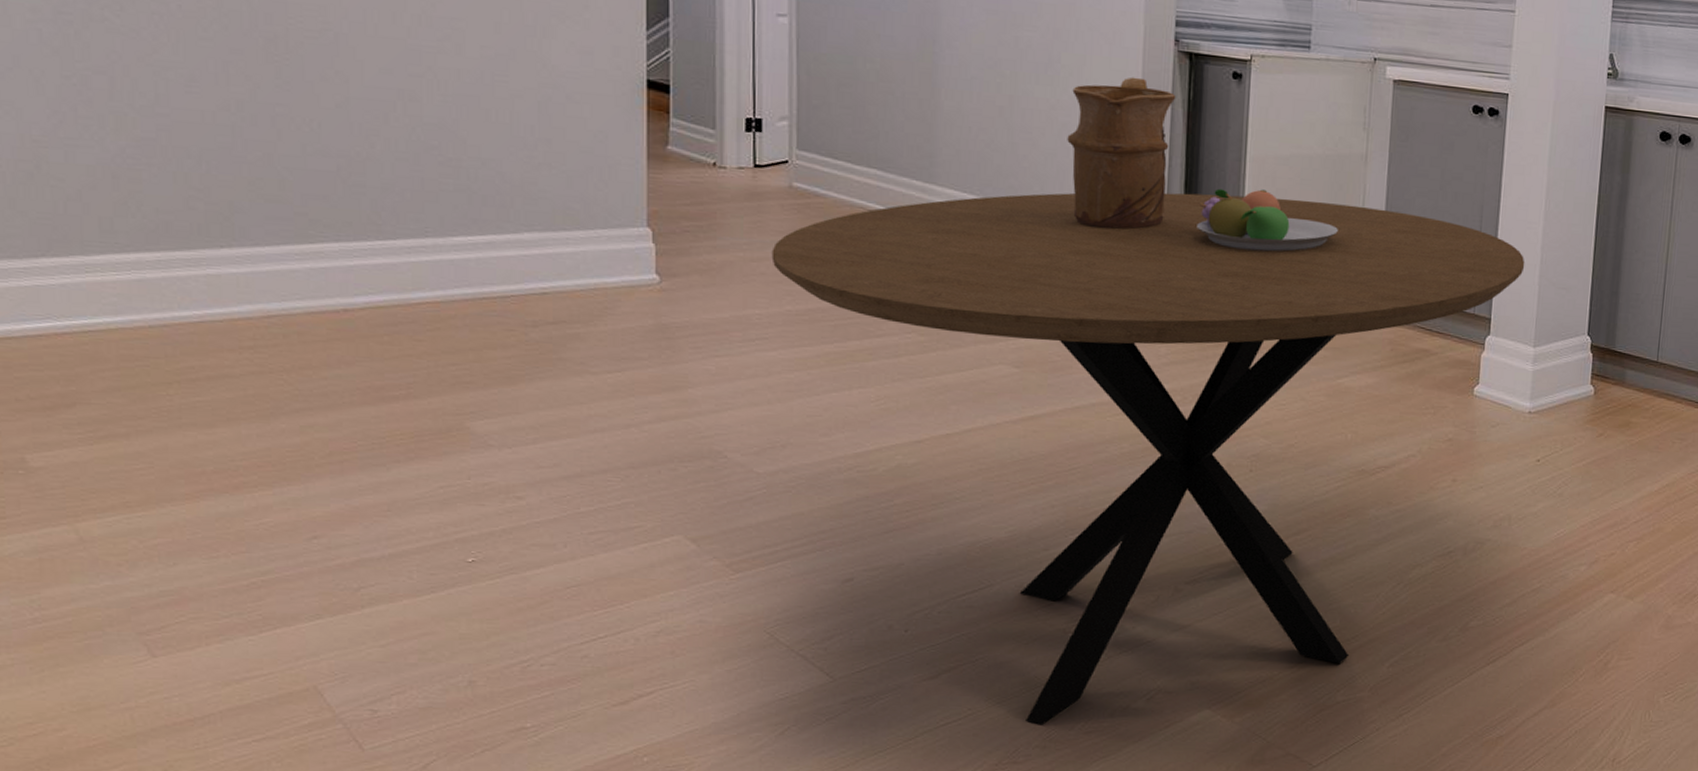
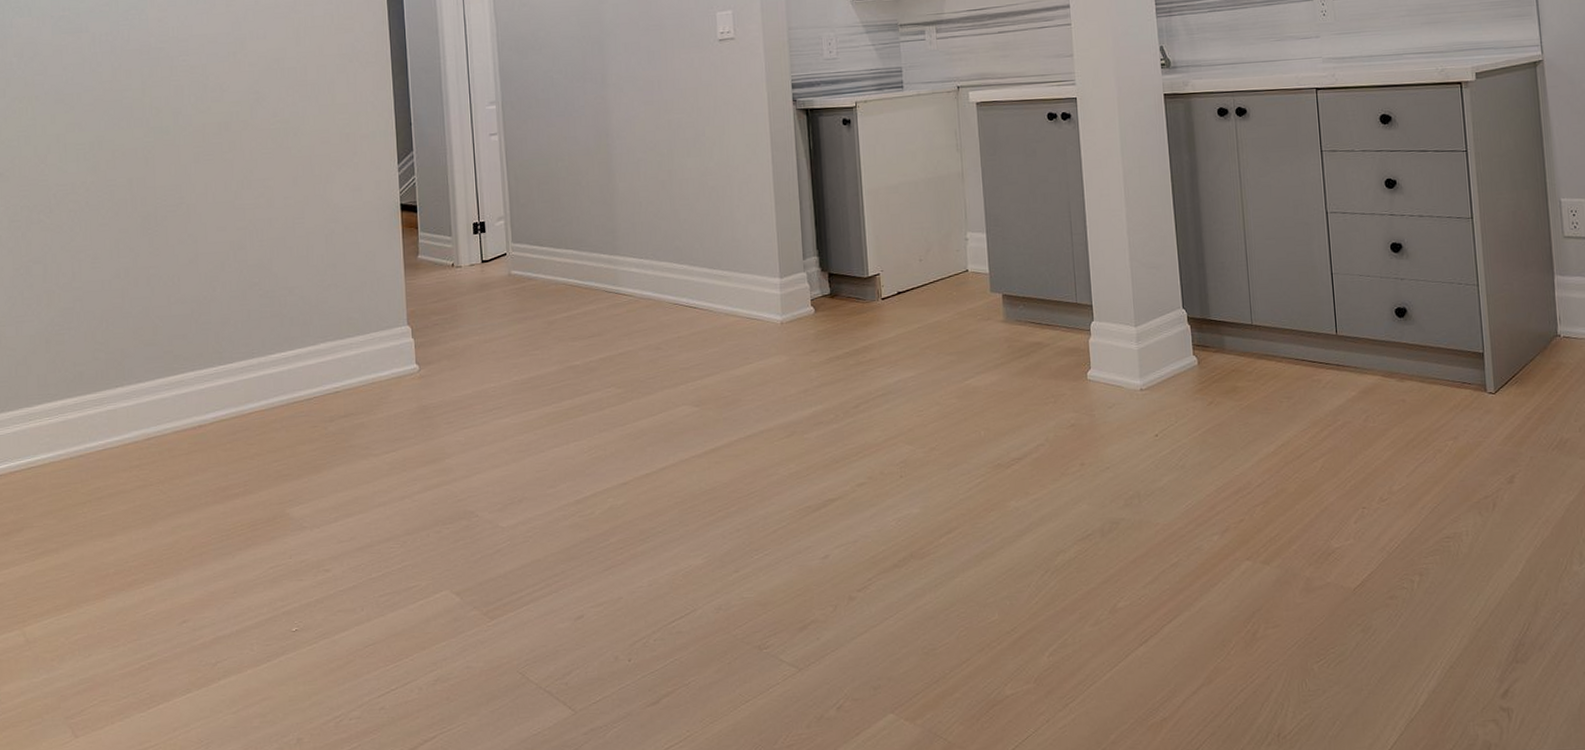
dining table: present [771,193,1525,725] -> none [499,219,1116,742]
pitcher: present [1067,77,1176,230] -> none [717,137,802,273]
fruit bowl: present [1197,188,1338,252] -> none [829,217,947,274]

